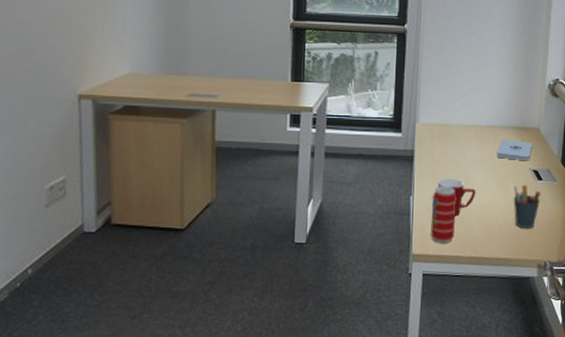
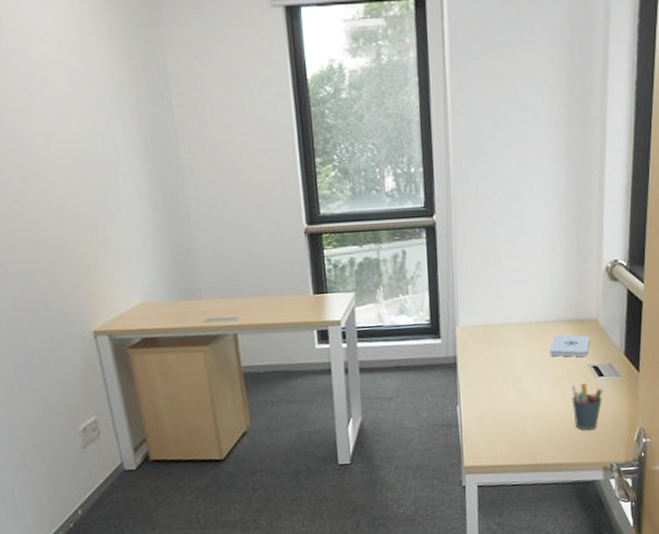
beverage can: present [430,186,457,243] -> none [481,391,509,453]
mug: present [437,178,476,217] -> none [485,382,530,424]

